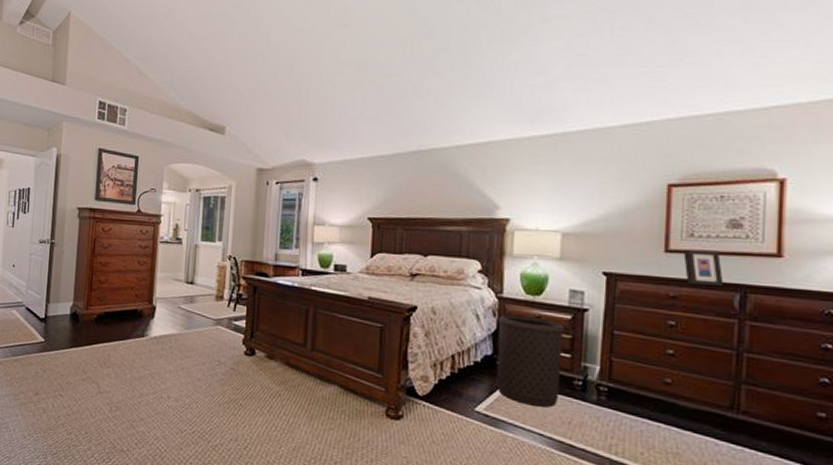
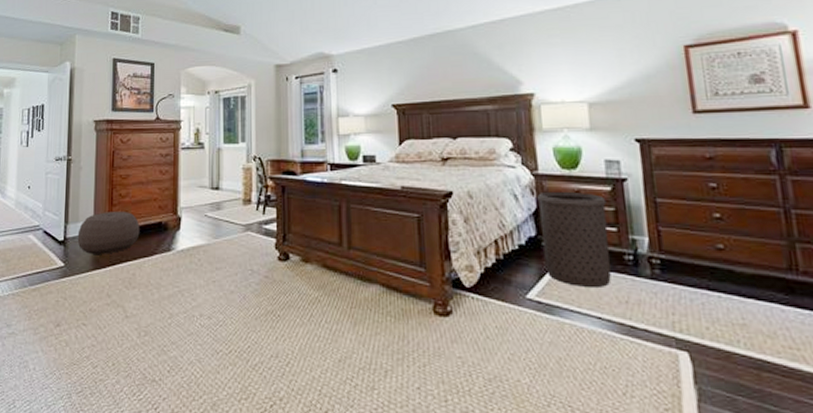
pouf: none [57,295,117,334] -> present [77,211,140,254]
picture frame: present [683,249,724,287] -> none [711,107,758,144]

